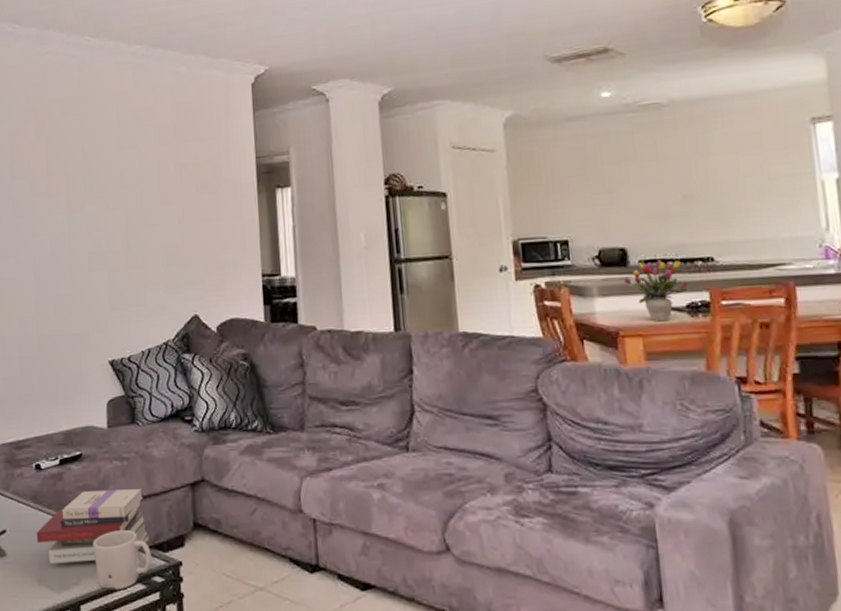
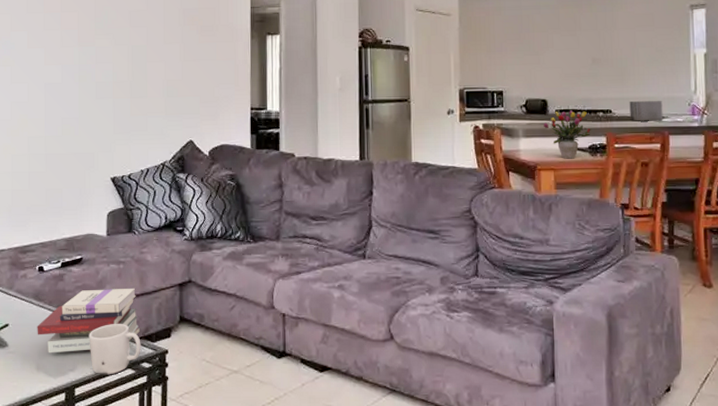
toaster: none [737,242,787,272] -> present [629,100,664,123]

